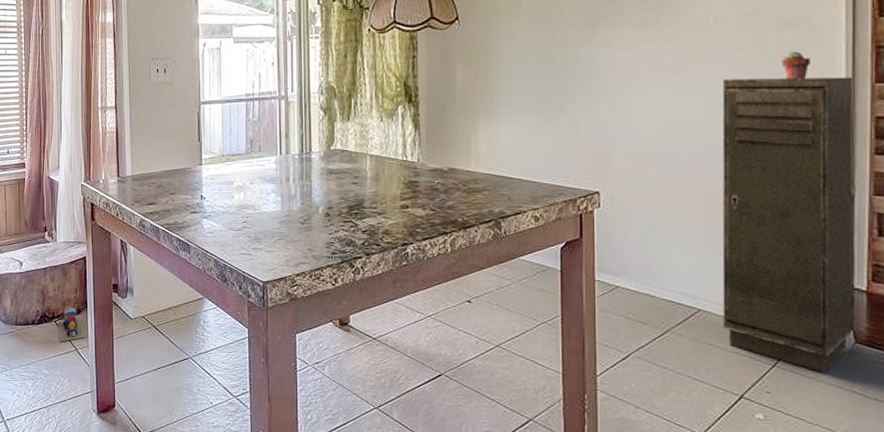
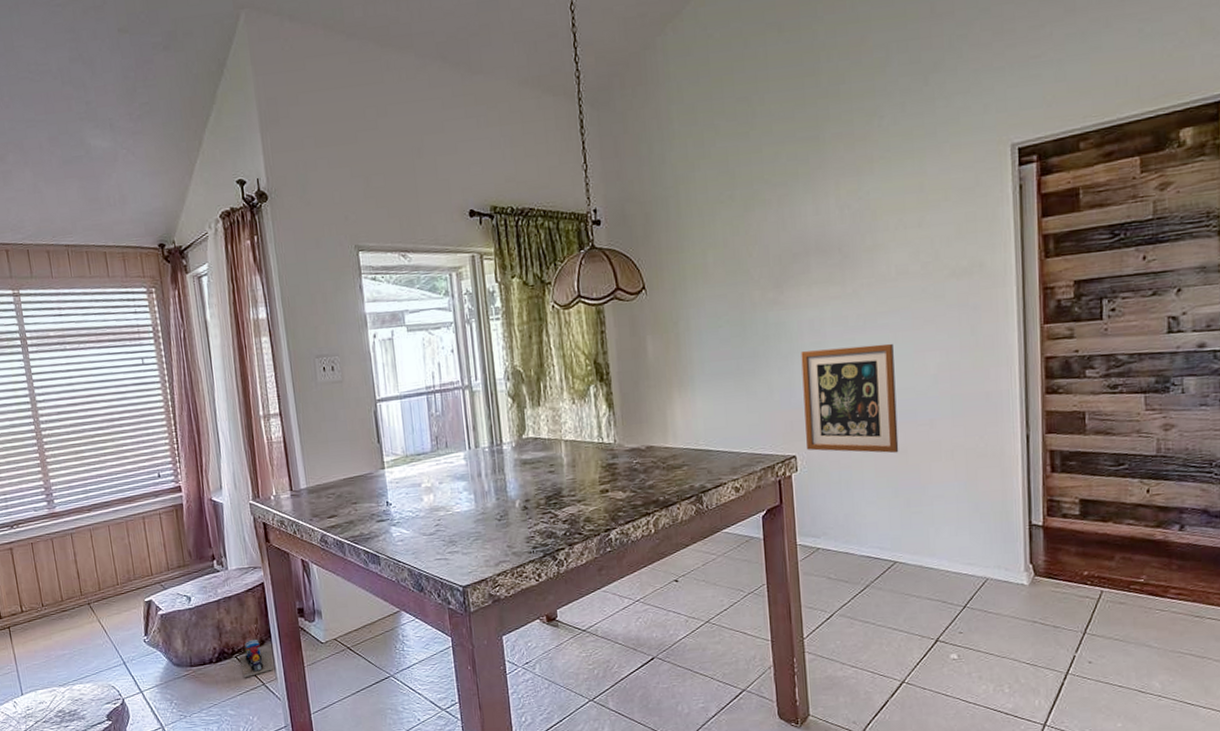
wall art: none [610,89,709,200] -> present [801,343,899,454]
storage cabinet: present [722,77,854,372] -> none [907,320,1032,608]
potted succulent: present [781,51,810,80] -> none [959,298,986,327]

